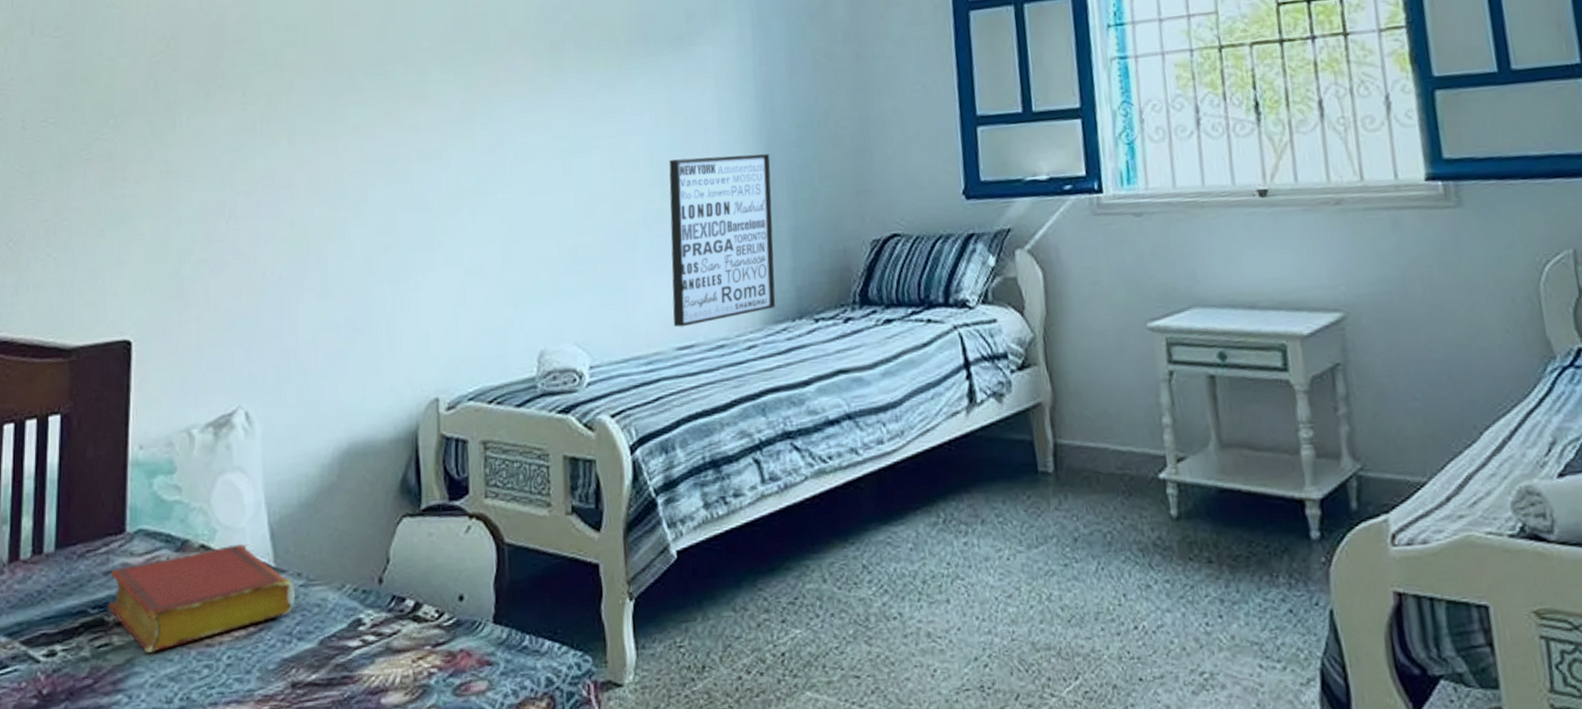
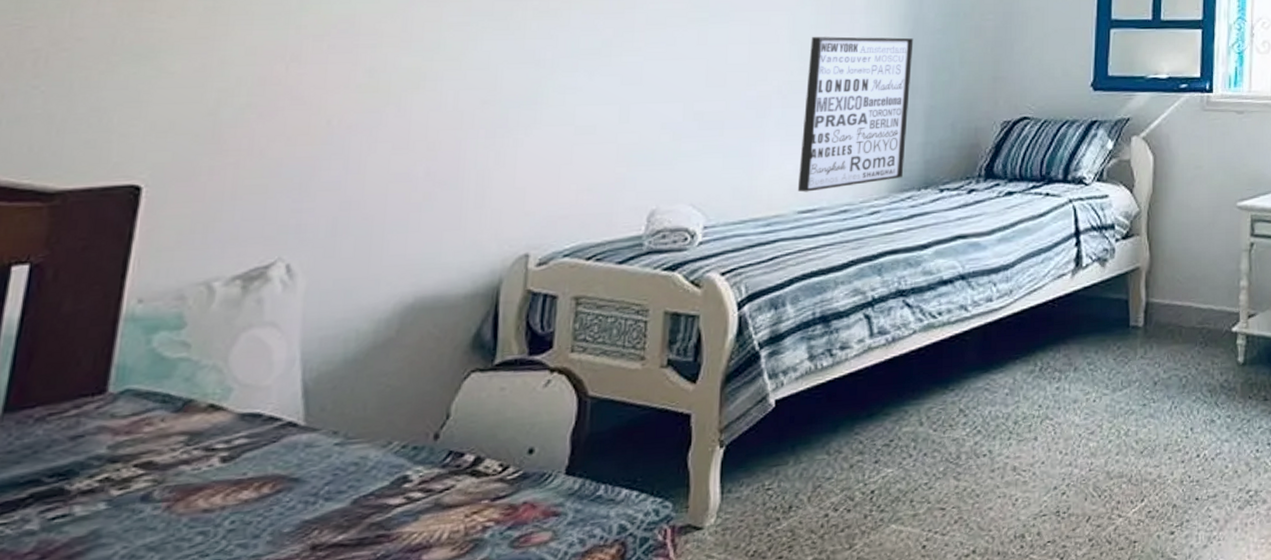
book: present [108,543,296,653] -> none [71,402,329,522]

